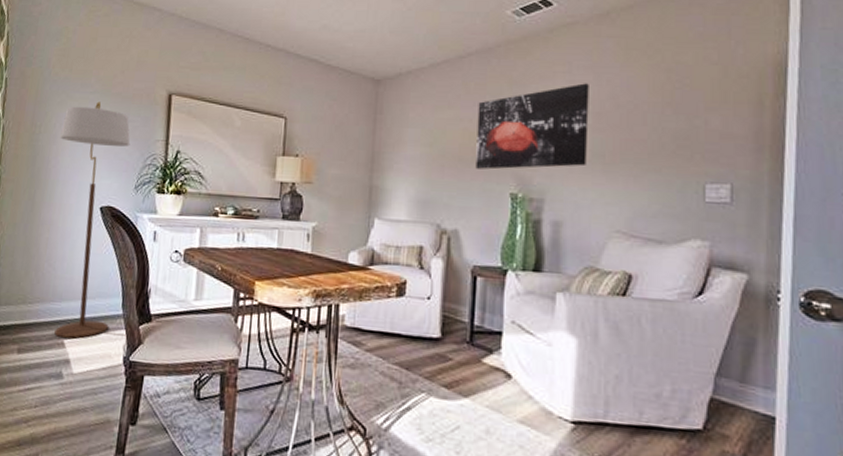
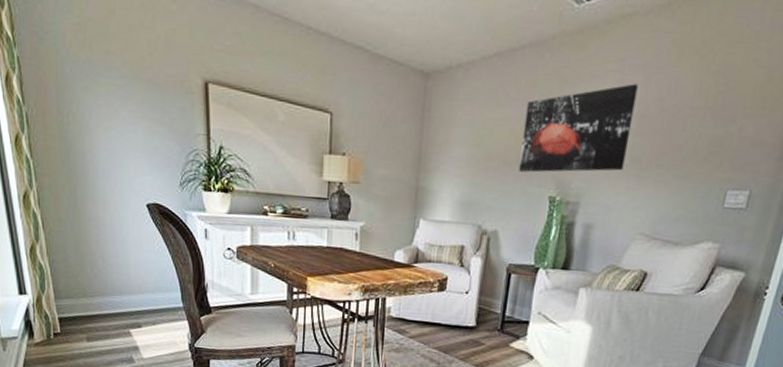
floor lamp: present [54,101,131,339] -> none [92,88,172,328]

